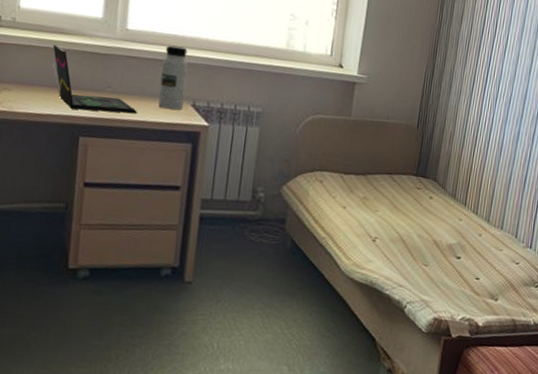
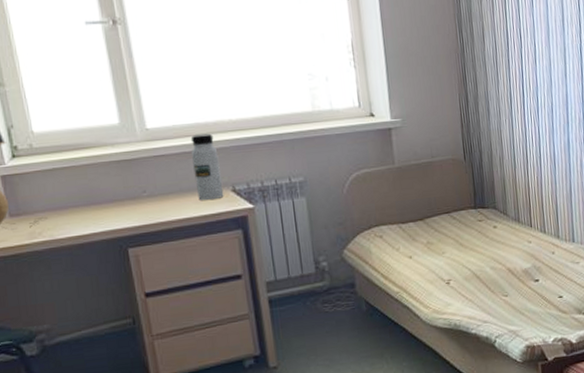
laptop: present [51,44,137,114] -> none [77,161,179,223]

